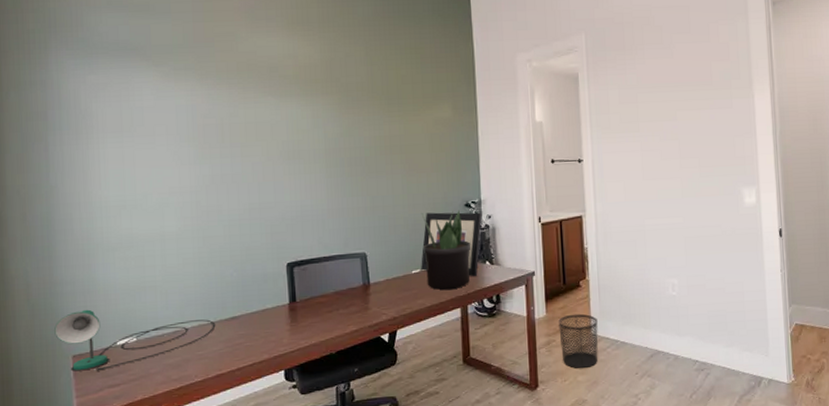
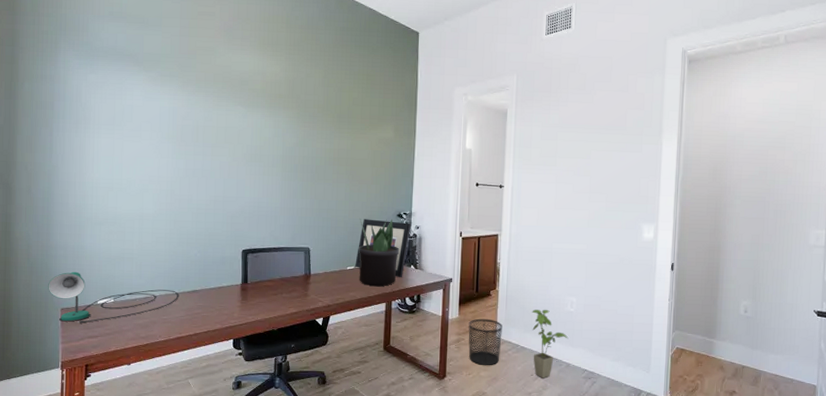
house plant: none [629,295,674,376] -> present [532,309,569,379]

